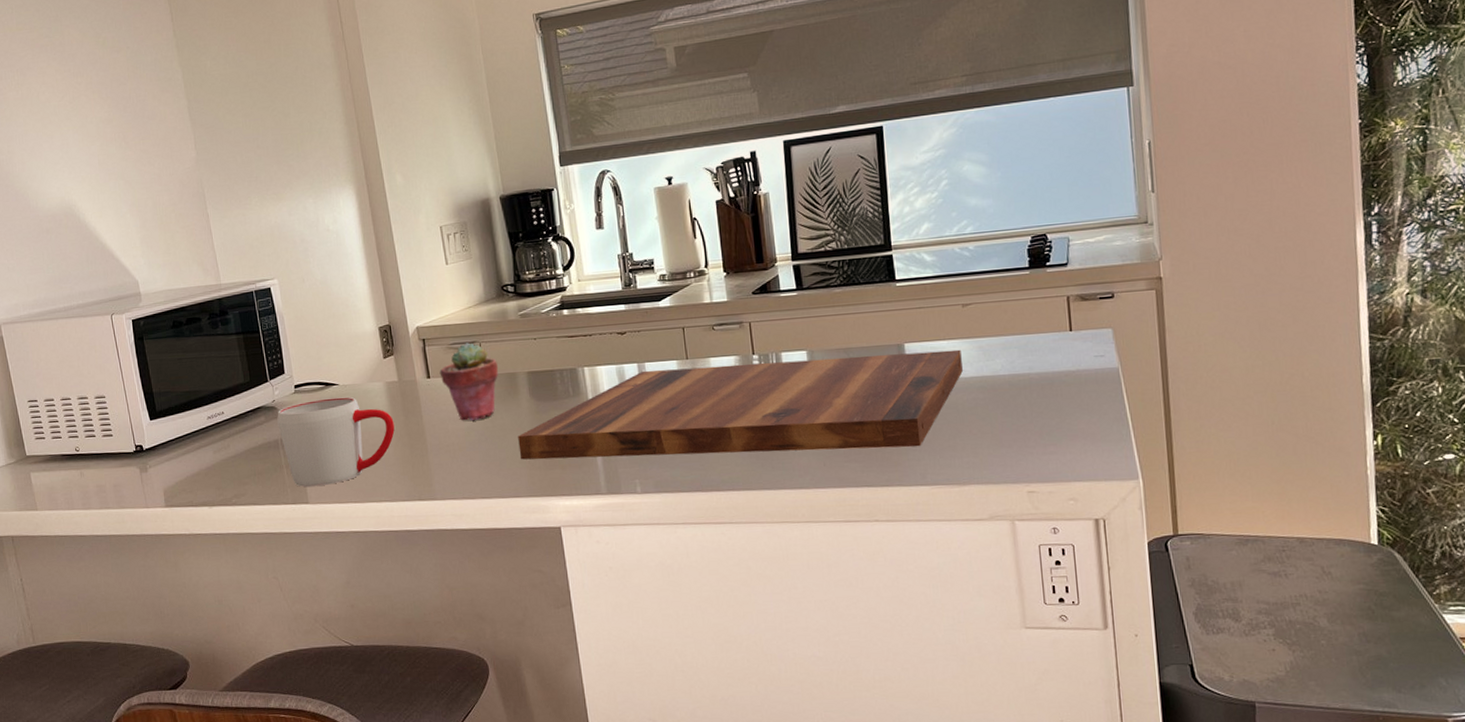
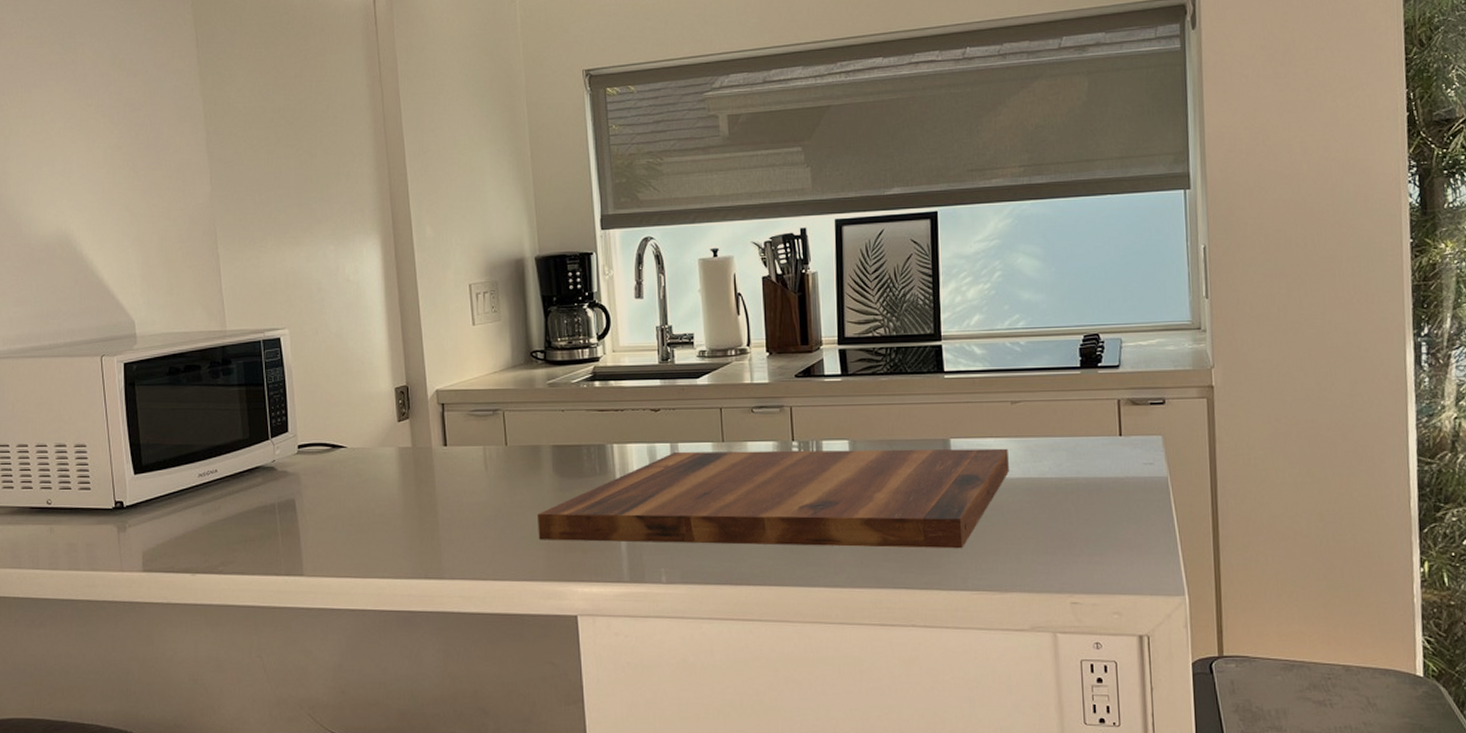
mug: present [277,396,395,487] -> none [276,461,404,558]
potted succulent: present [439,343,499,421] -> none [457,410,522,494]

